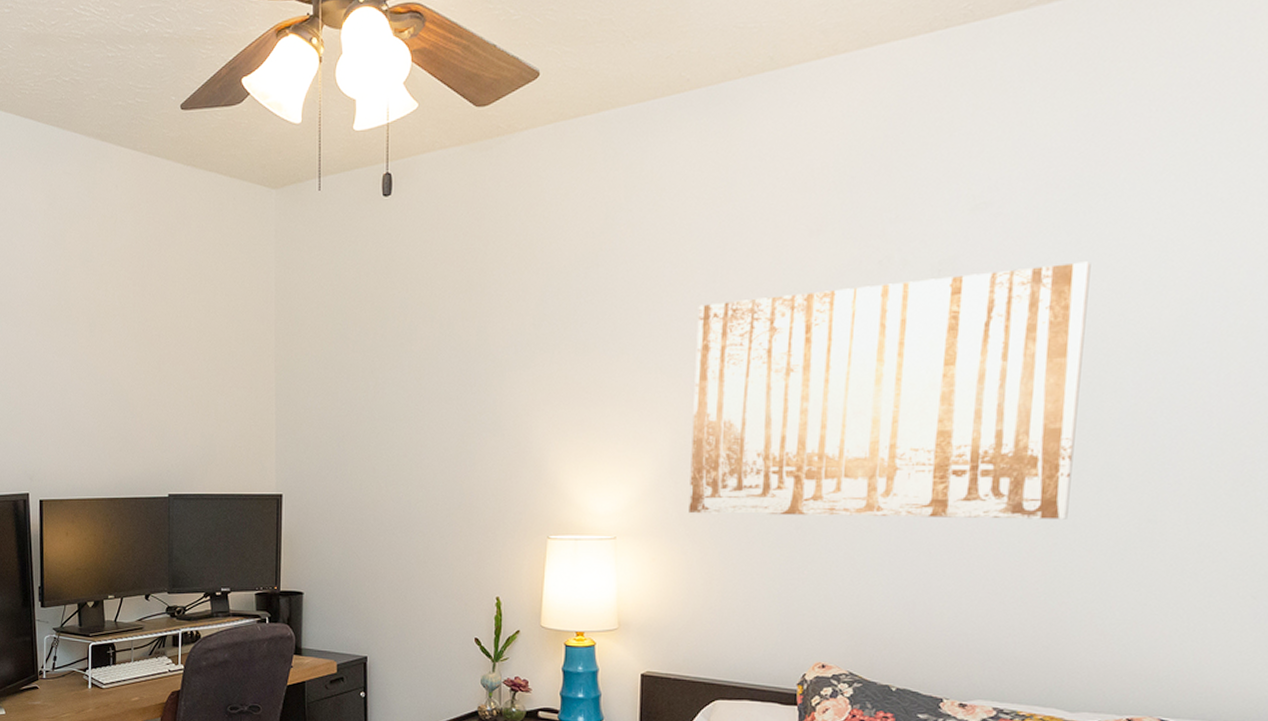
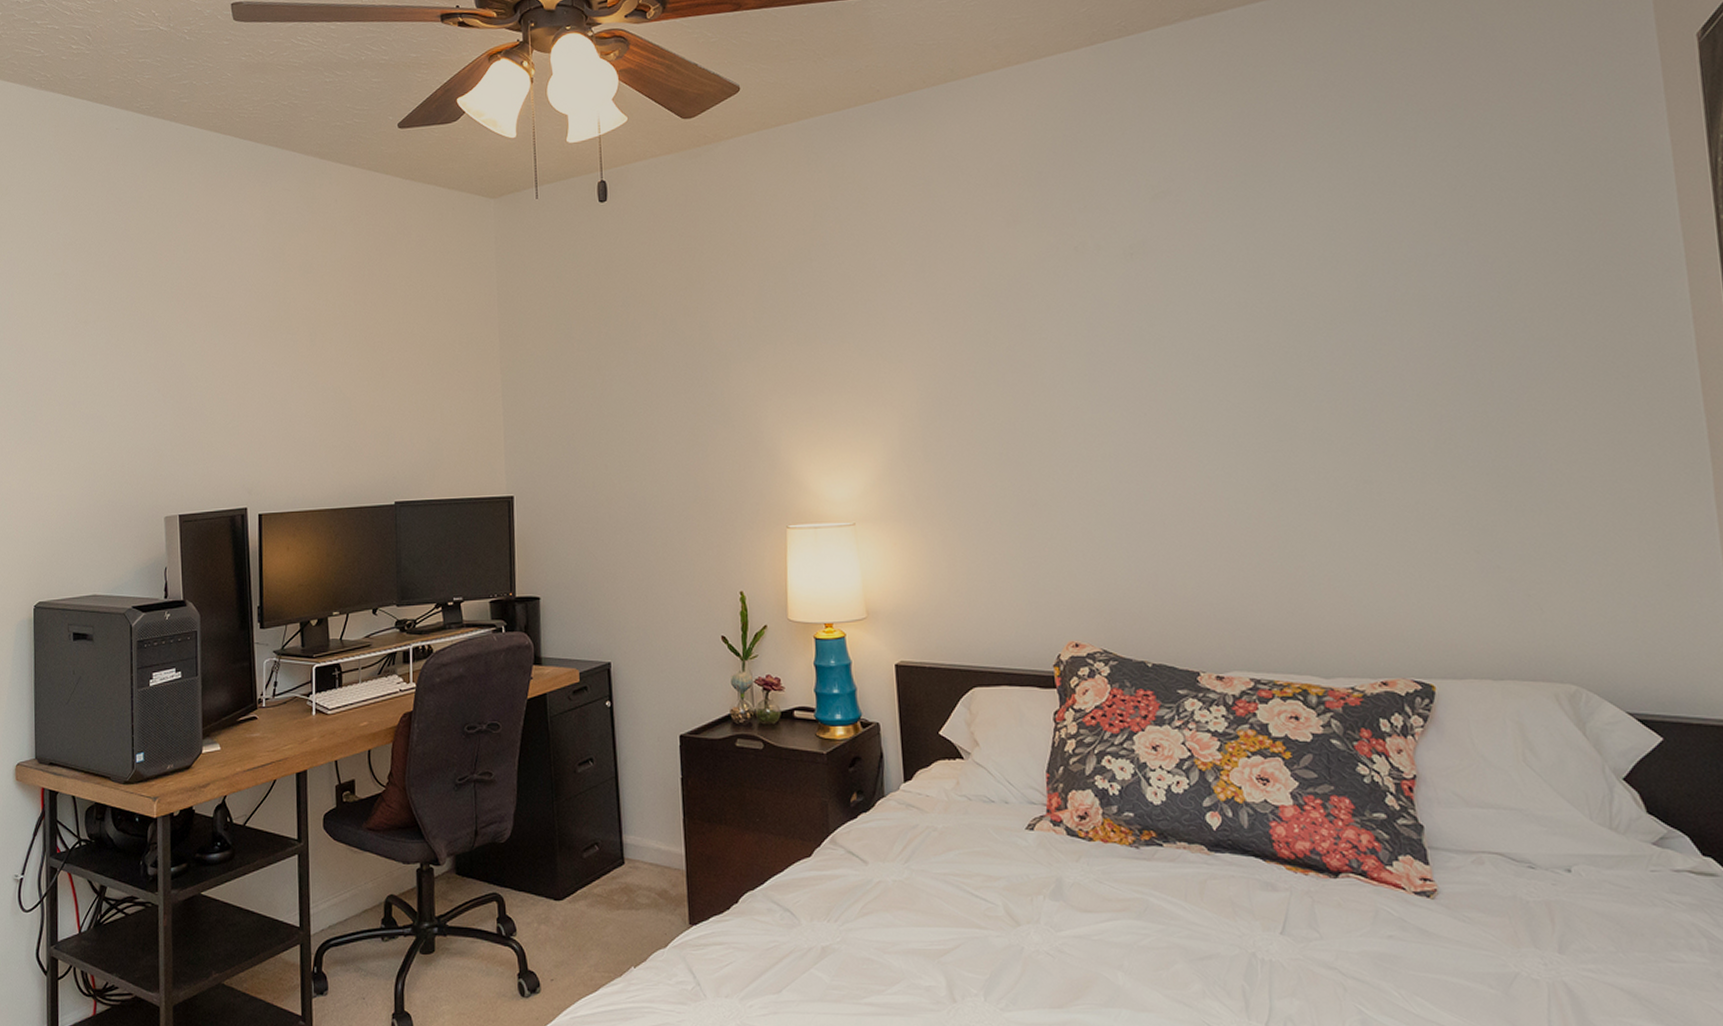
wall art: present [688,261,1091,520] -> none [911,241,1289,496]

